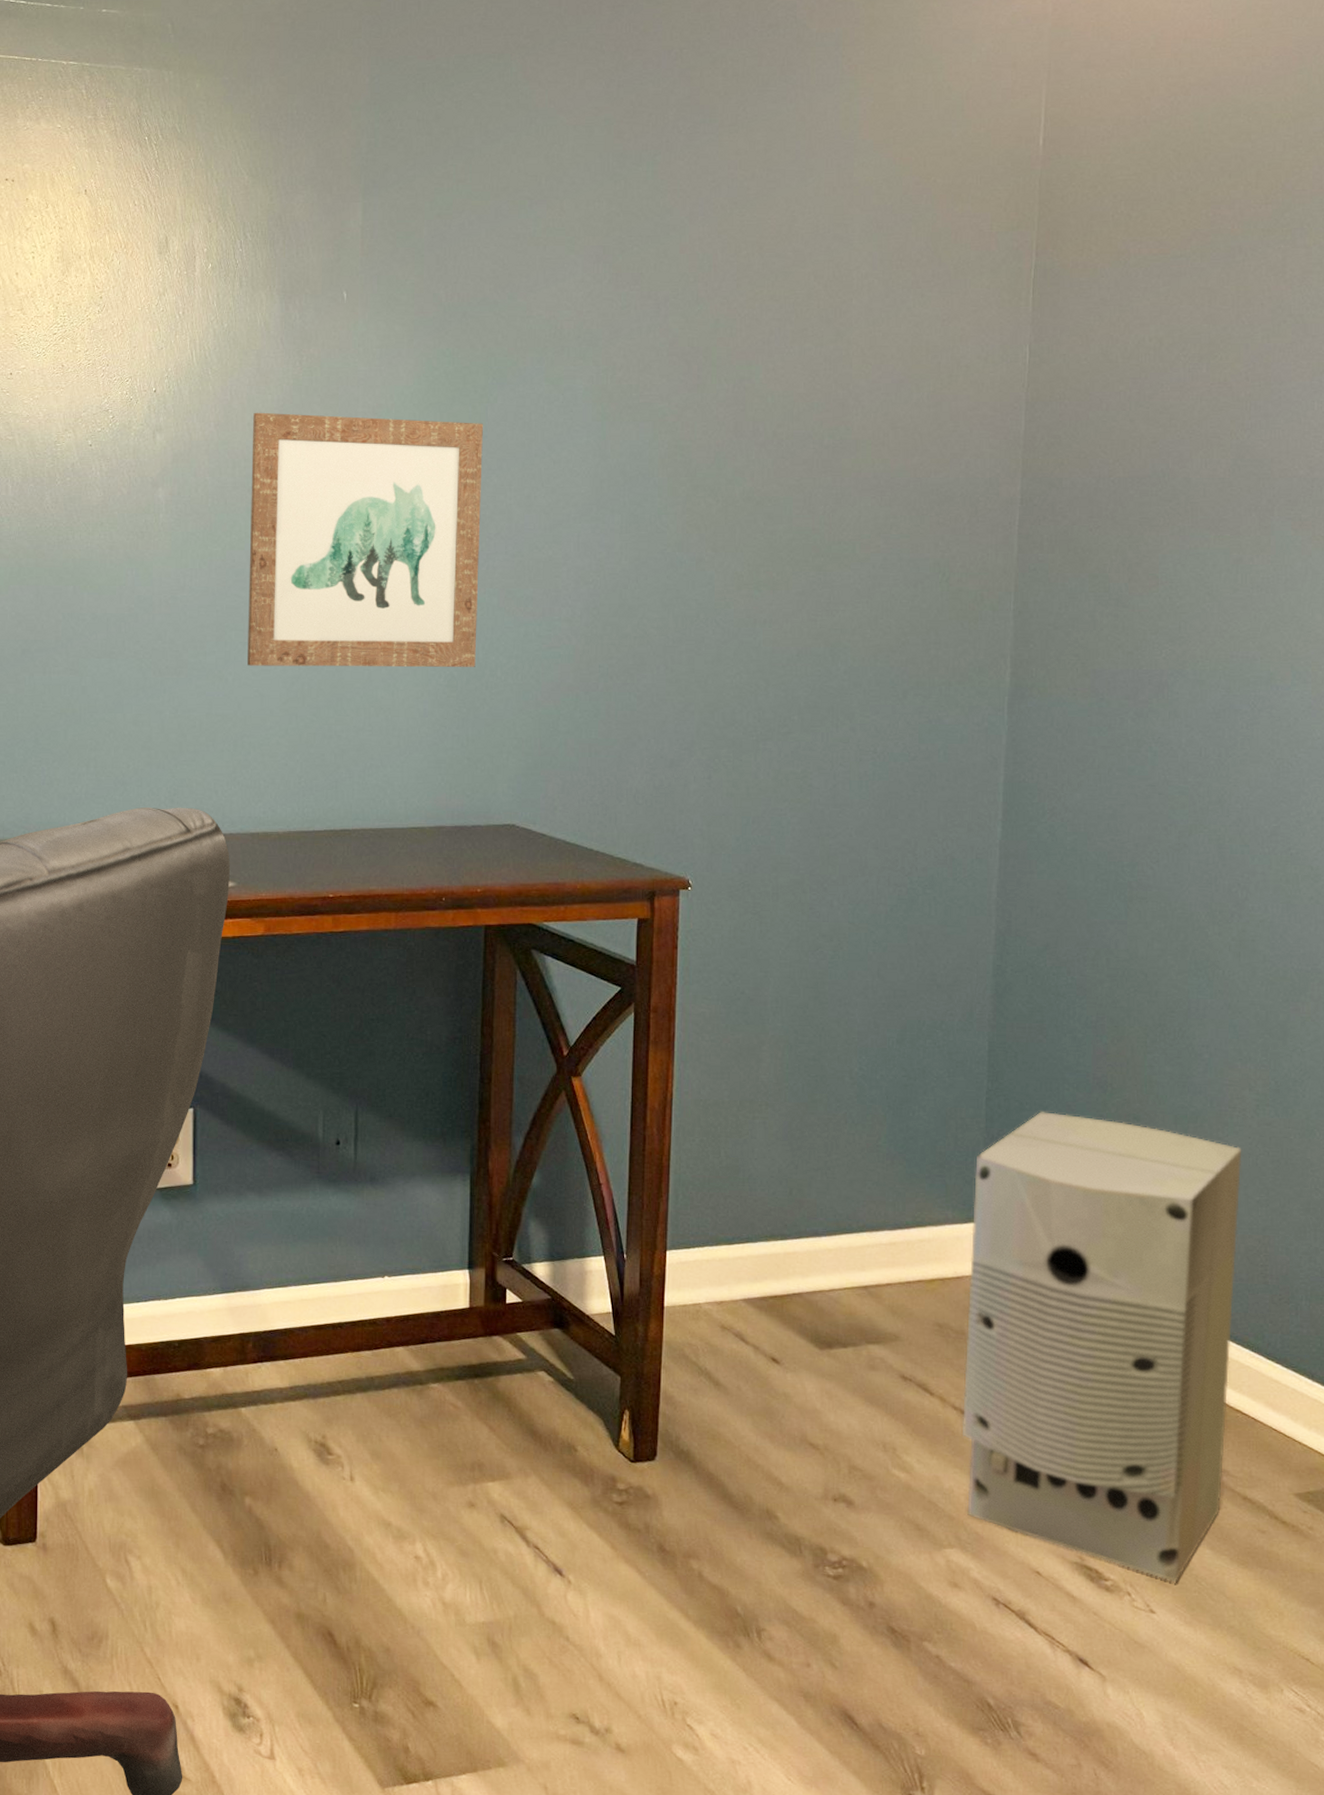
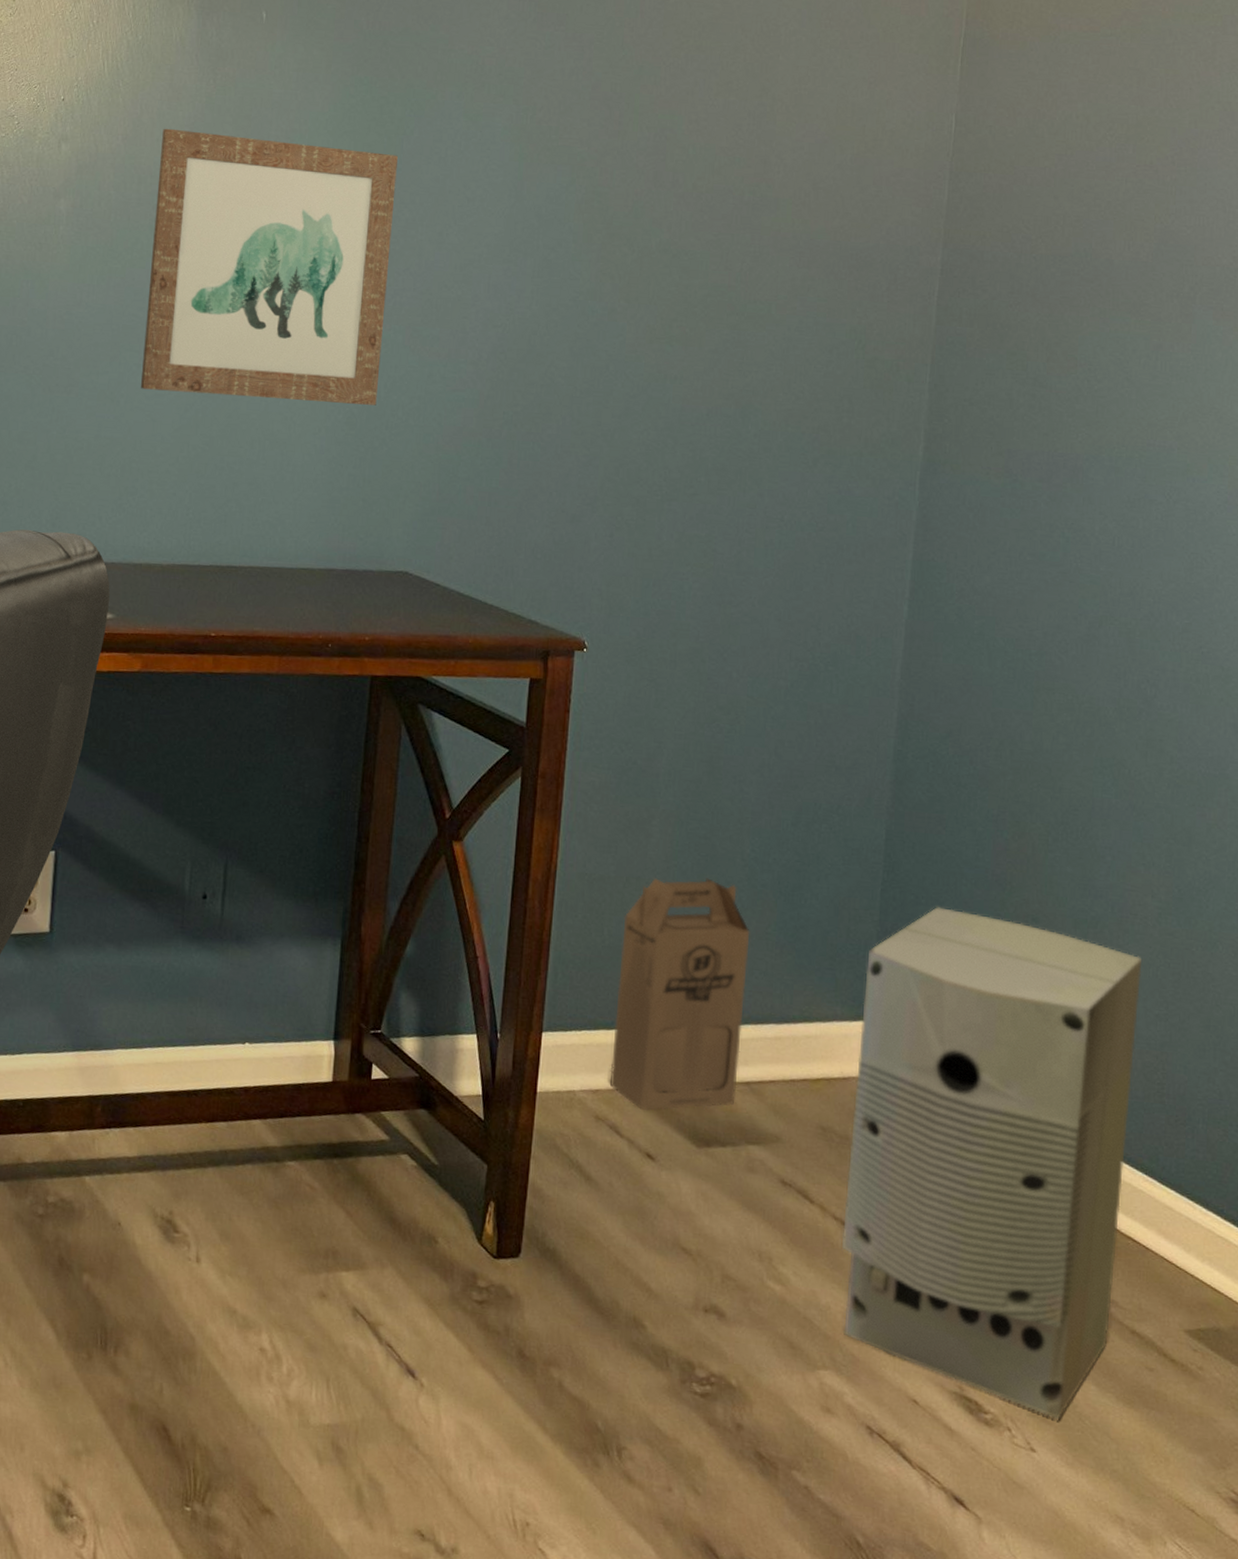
cardboard box: none [733,1097,861,1319] -> present [610,878,750,1111]

